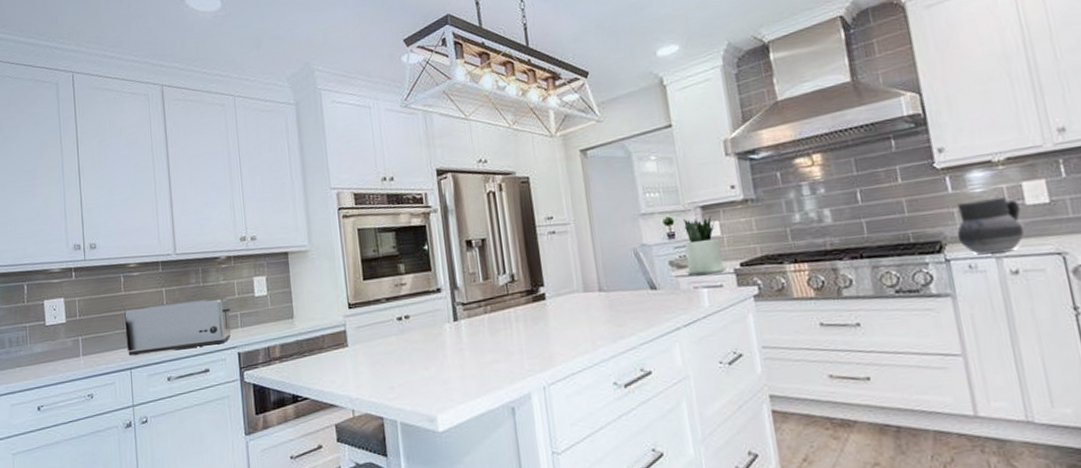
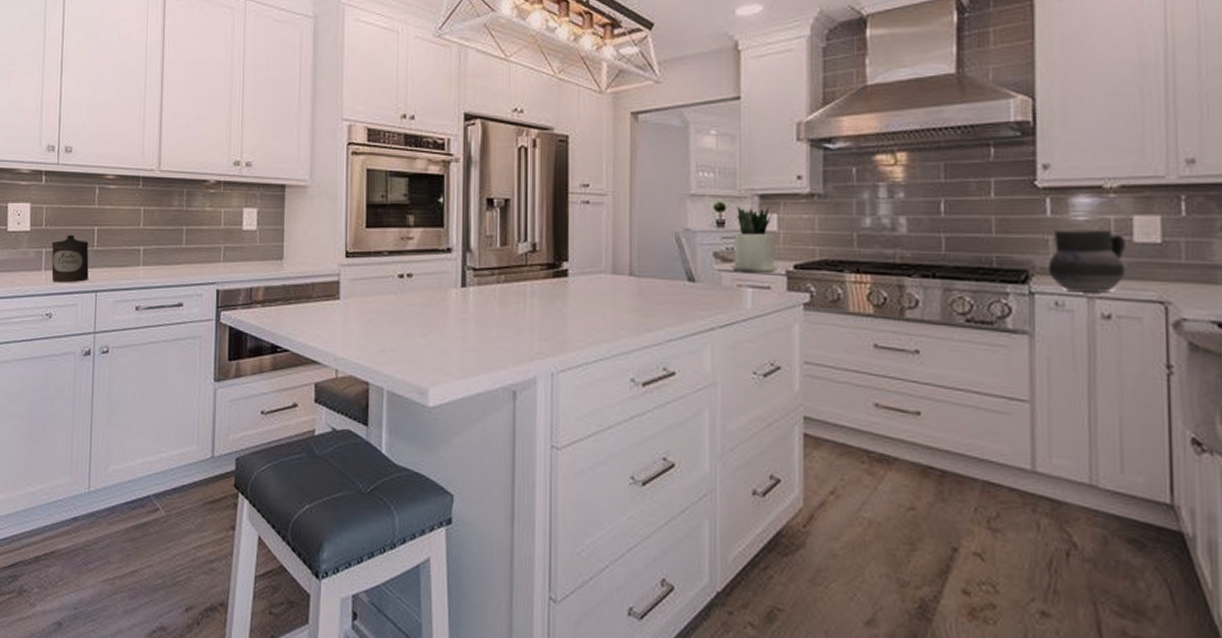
canister: none [86,321,123,366] -> present [51,235,89,283]
toaster: present [123,296,231,356] -> none [94,224,214,278]

